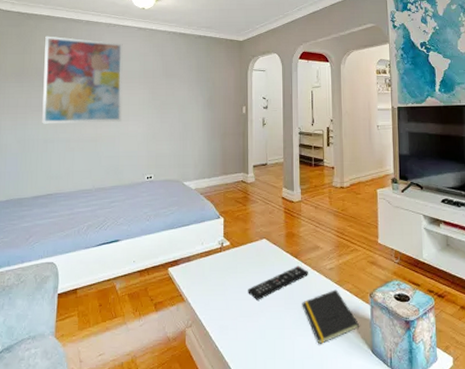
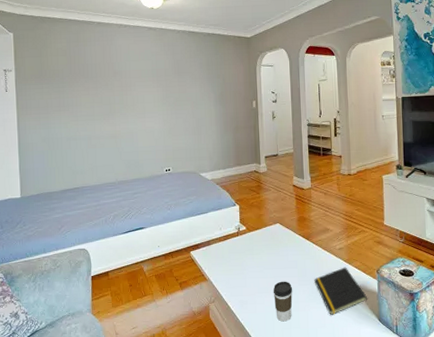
wall art: present [42,36,123,124] -> none [60,38,139,123]
remote control: present [248,266,308,300] -> none [264,247,319,278]
coffee cup: none [256,304,278,351] -> present [273,281,293,322]

